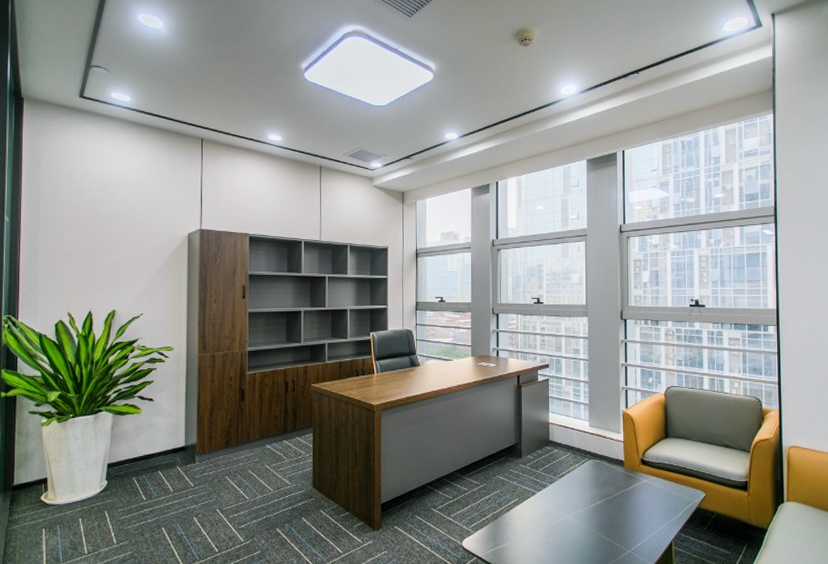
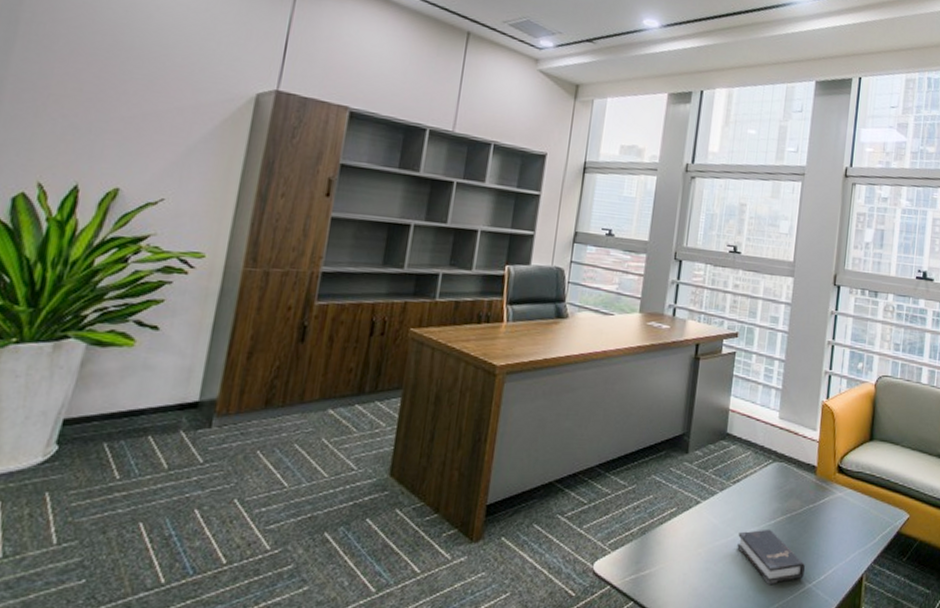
hardback book: none [568,510,624,552] -> present [737,529,805,584]

